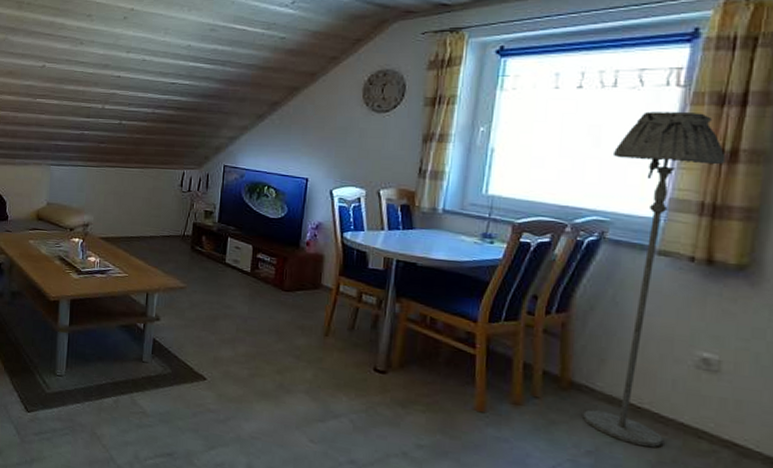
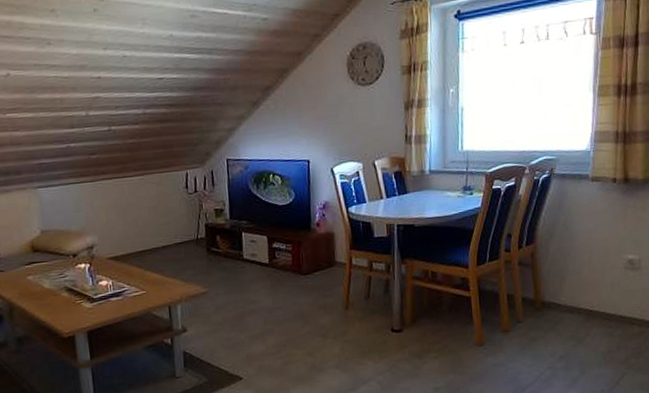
floor lamp: present [583,111,726,447] -> none [552,55,629,342]

